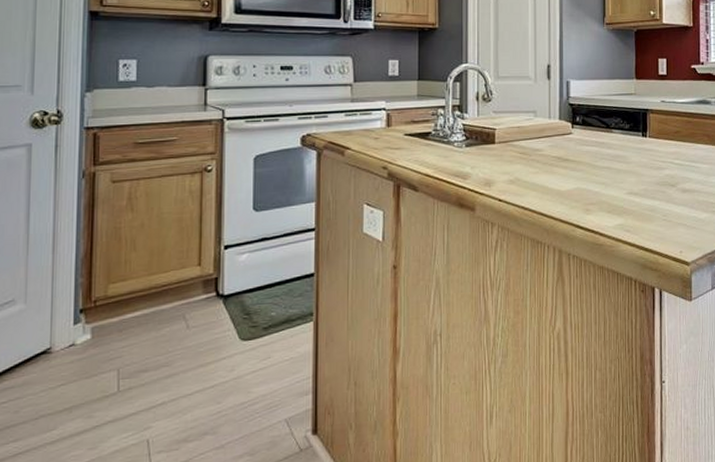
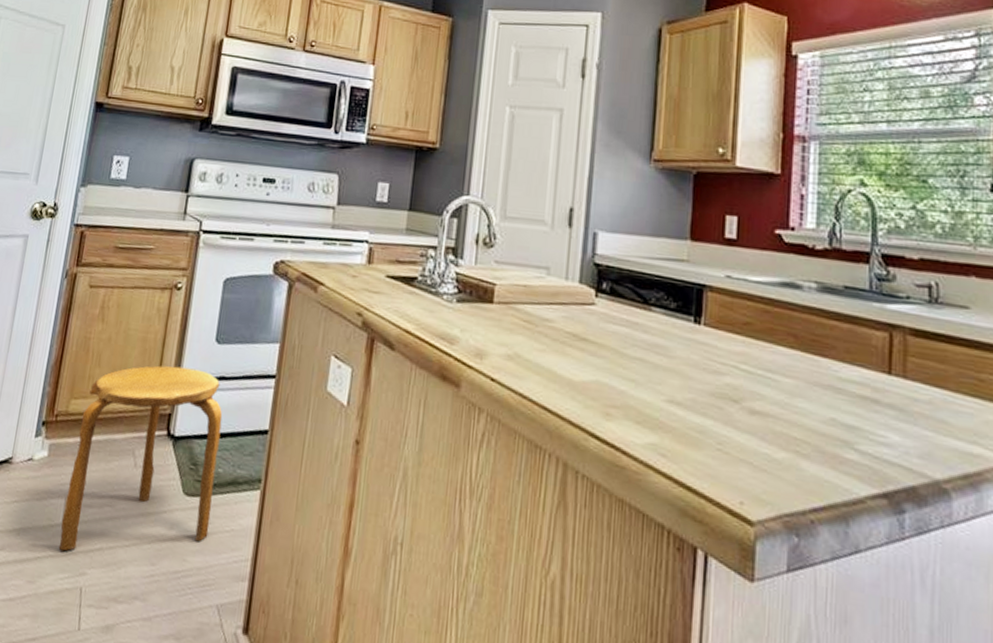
stool: none [116,236,269,415] -> present [58,365,223,551]

